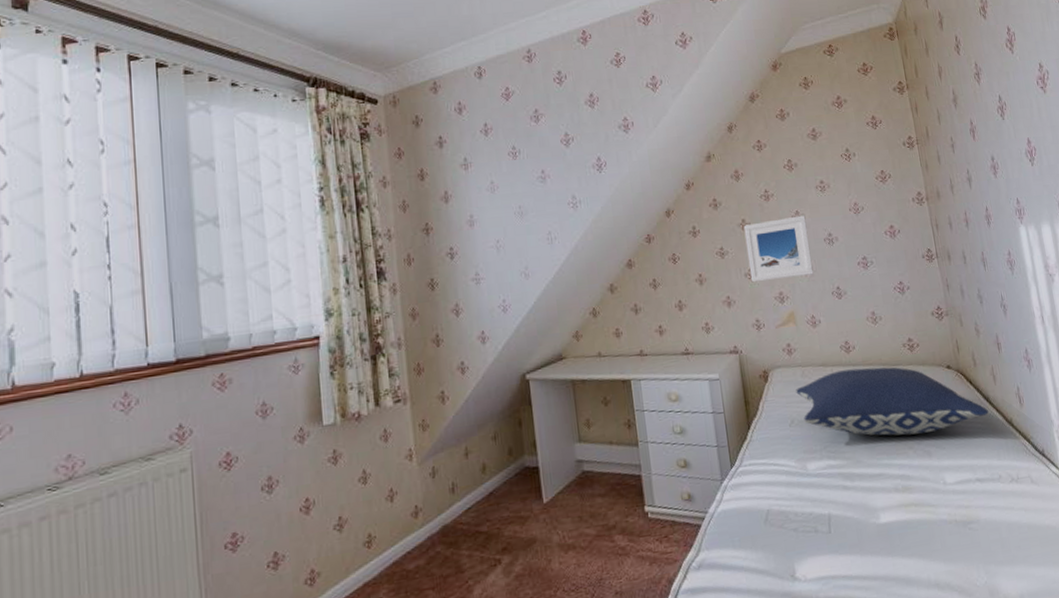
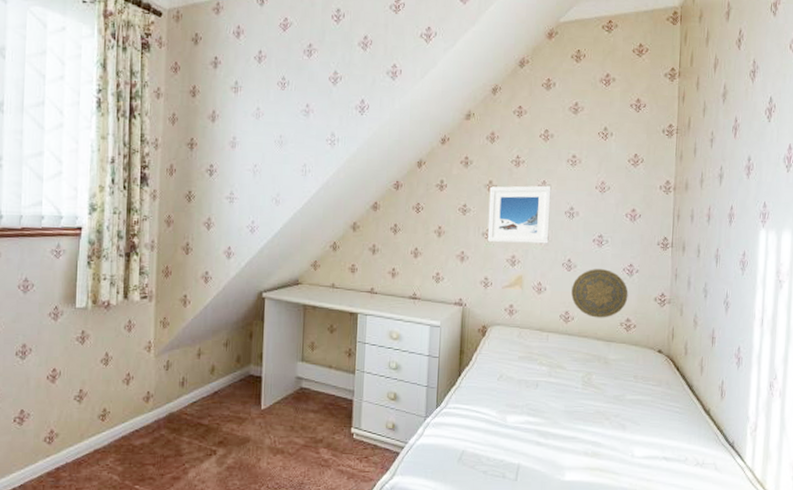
pillow: present [796,367,989,436] -> none [510,337,689,409]
decorative plate: none [846,291,905,343] -> present [571,269,628,318]

